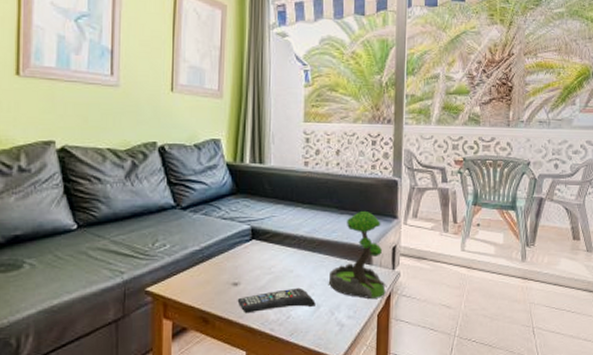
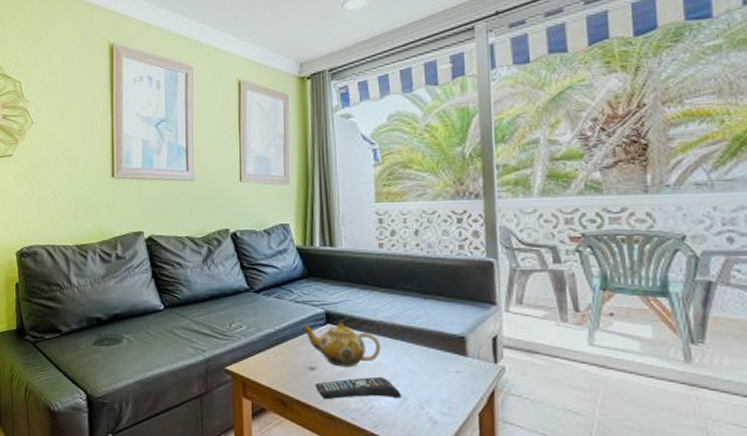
teapot: none [227,235,300,281] -> present [301,320,381,368]
plant: present [329,210,387,298] -> none [416,295,489,395]

